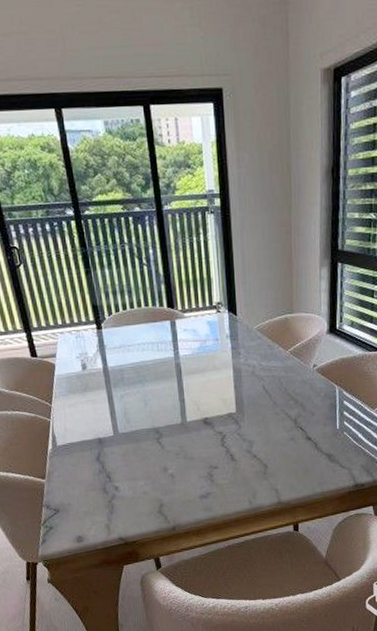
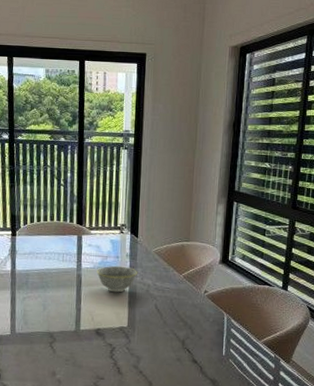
bowl: none [196,349,240,379] -> present [97,266,137,293]

